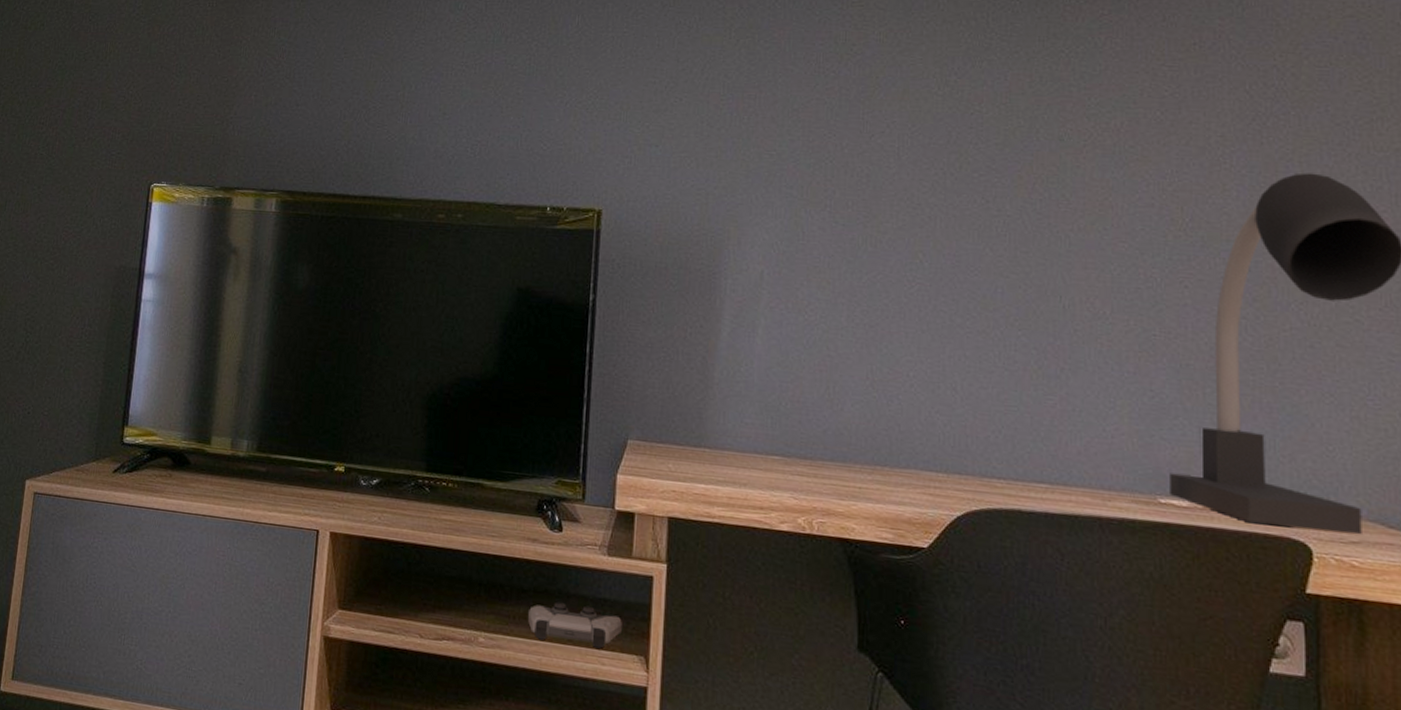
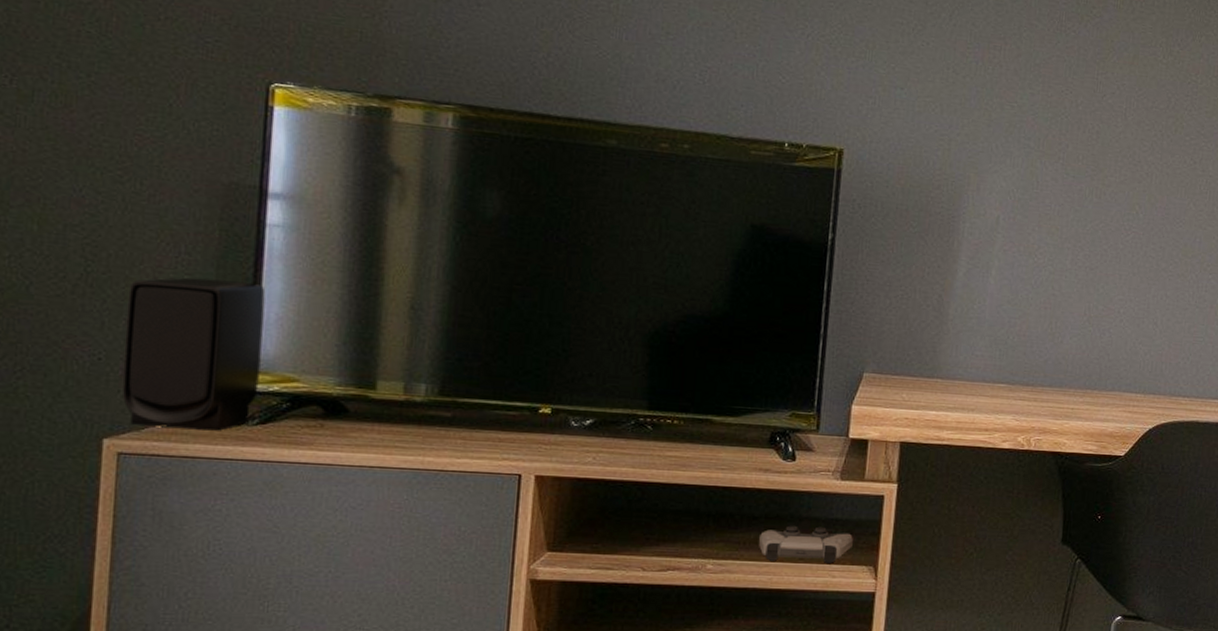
speaker: none [40,345,138,476] -> present [121,277,266,430]

